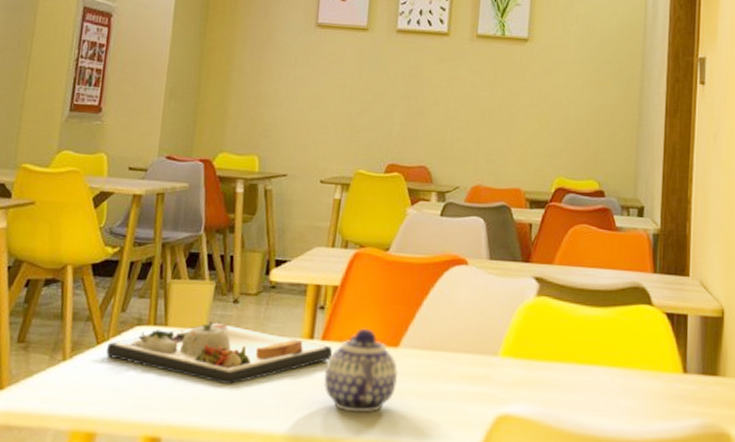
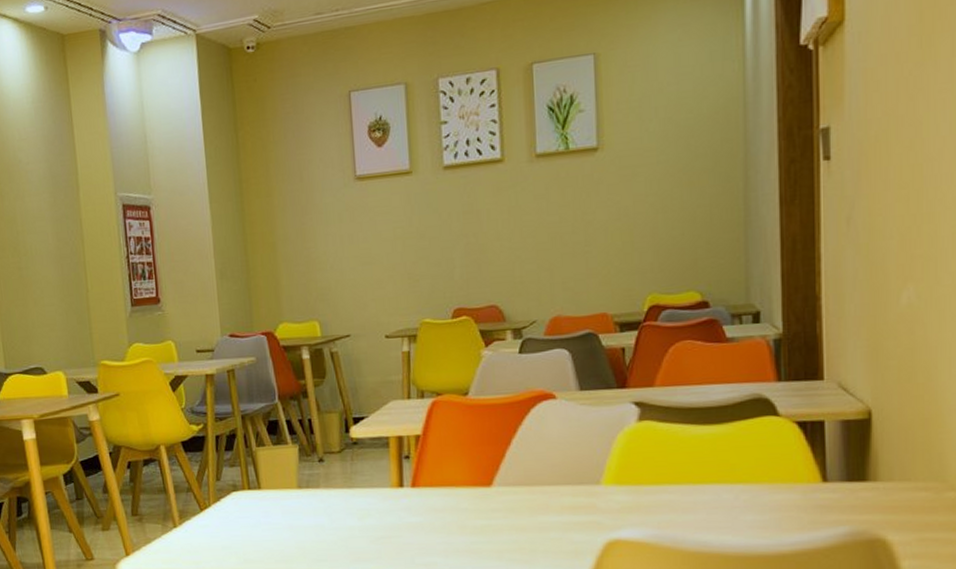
dinner plate: present [106,320,332,385] -> none [209,480,424,536]
teapot: present [323,329,399,413] -> none [419,473,495,550]

